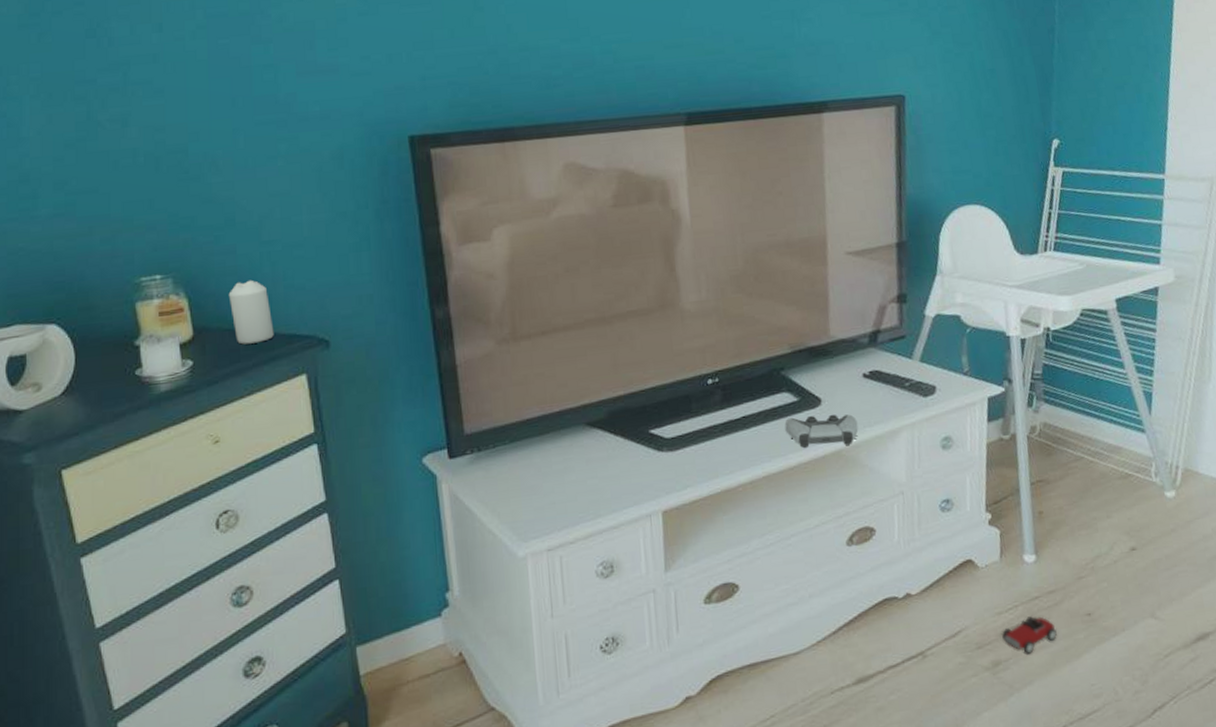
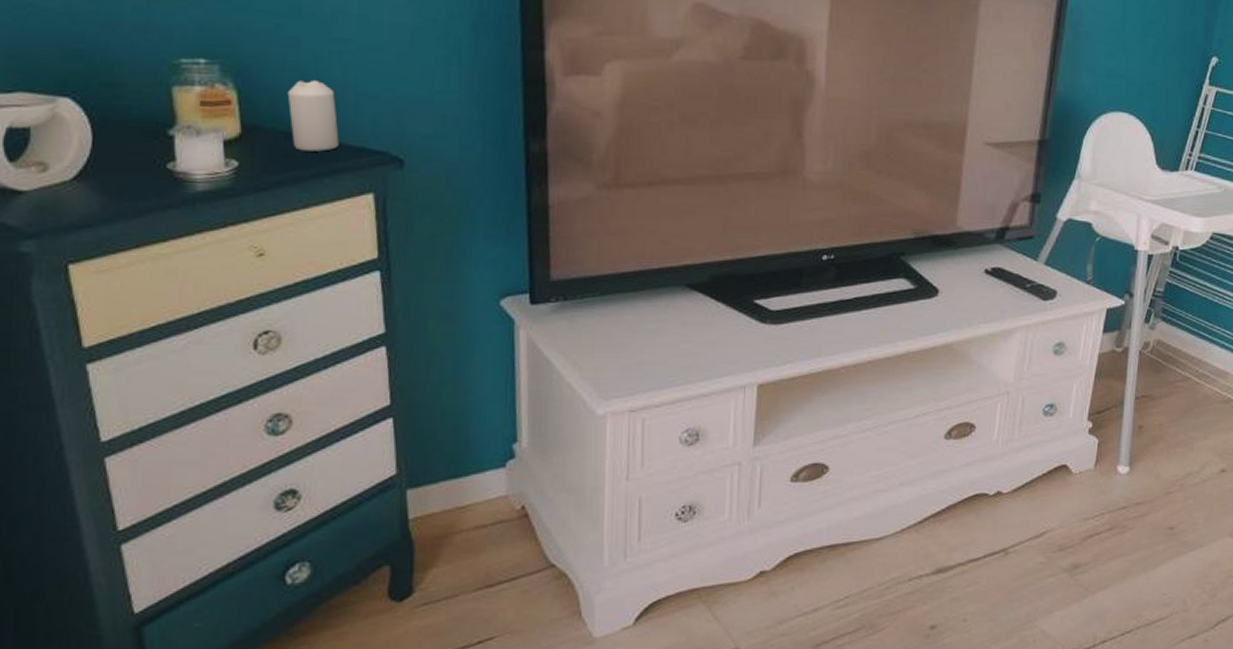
game controller: present [784,414,858,449] -> none [897,305,973,340]
toy car: present [1002,616,1057,654] -> none [1085,525,1138,560]

